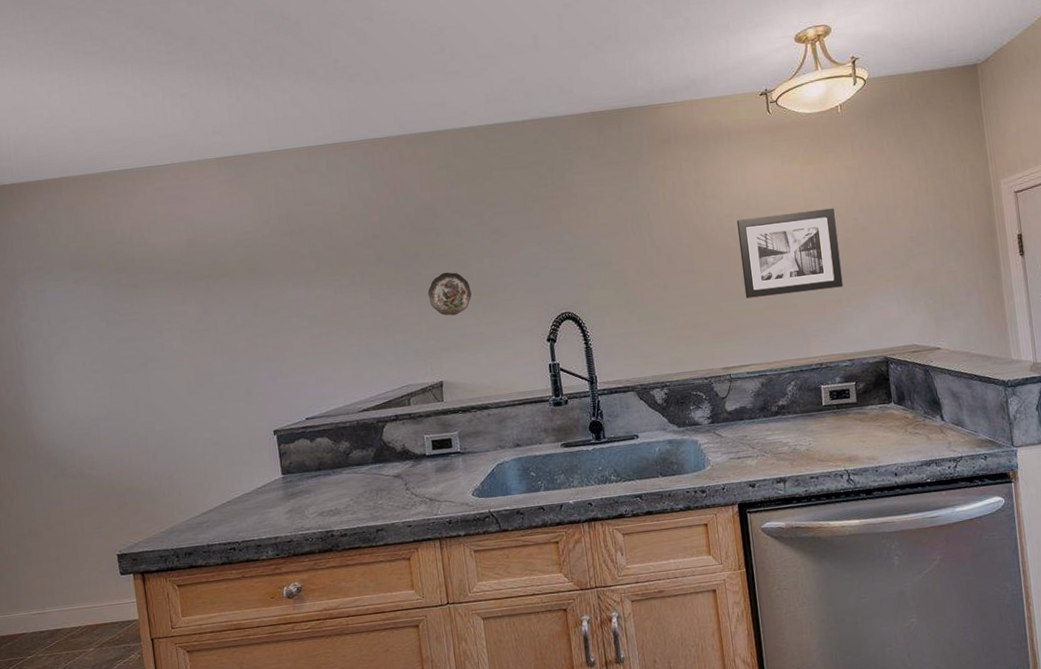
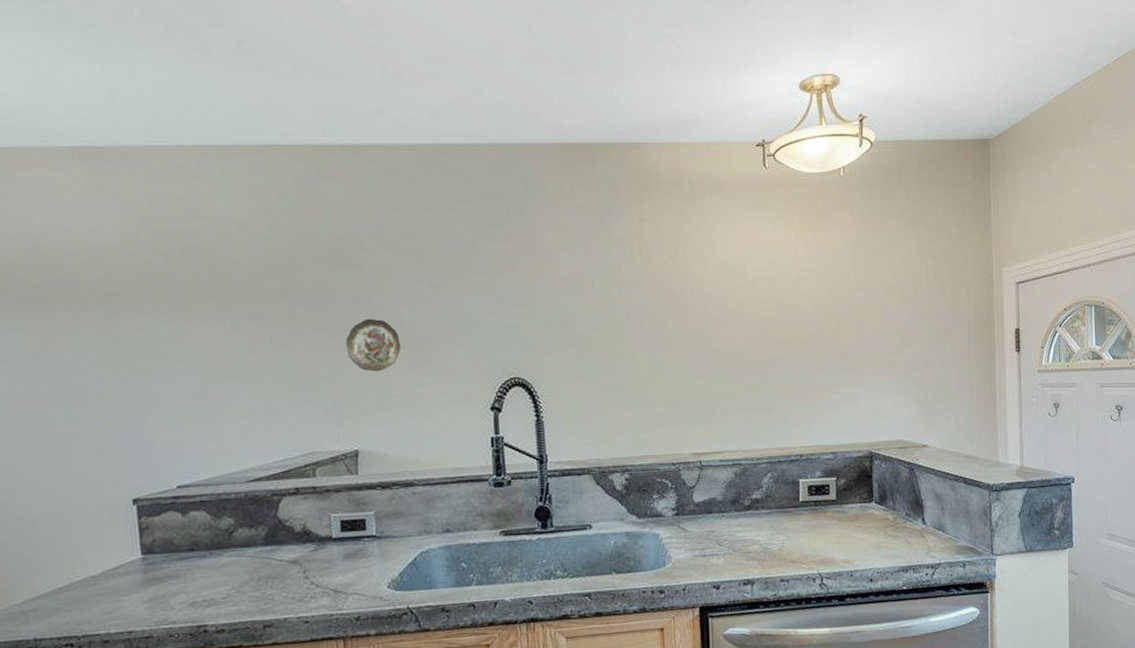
wall art: present [736,208,843,299] -> none [720,282,831,377]

